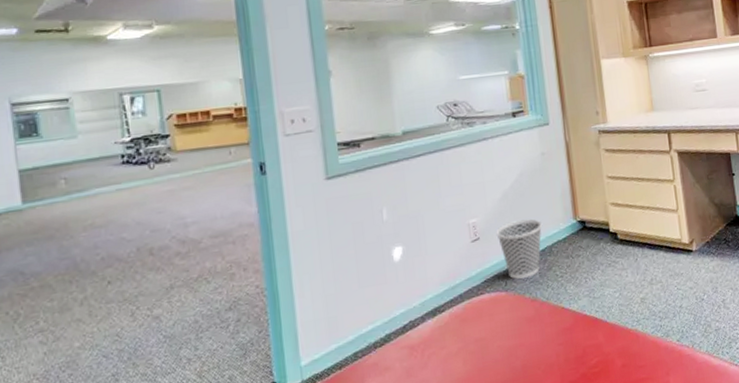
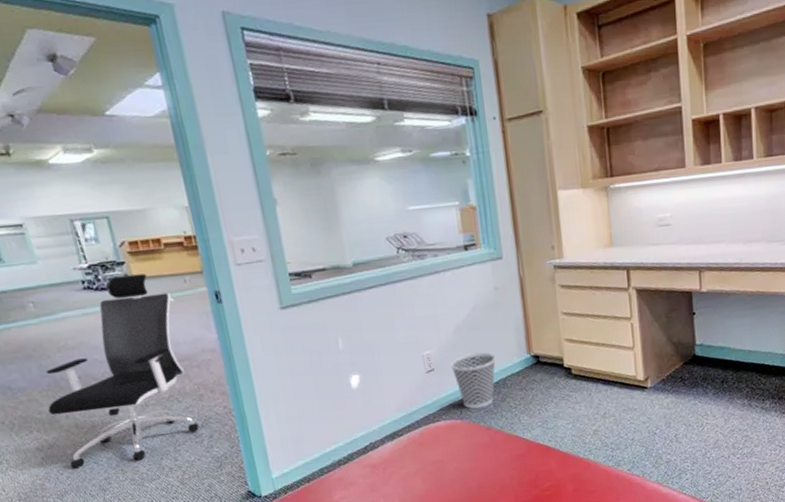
office chair: none [61,146,227,365] -> present [46,274,199,469]

